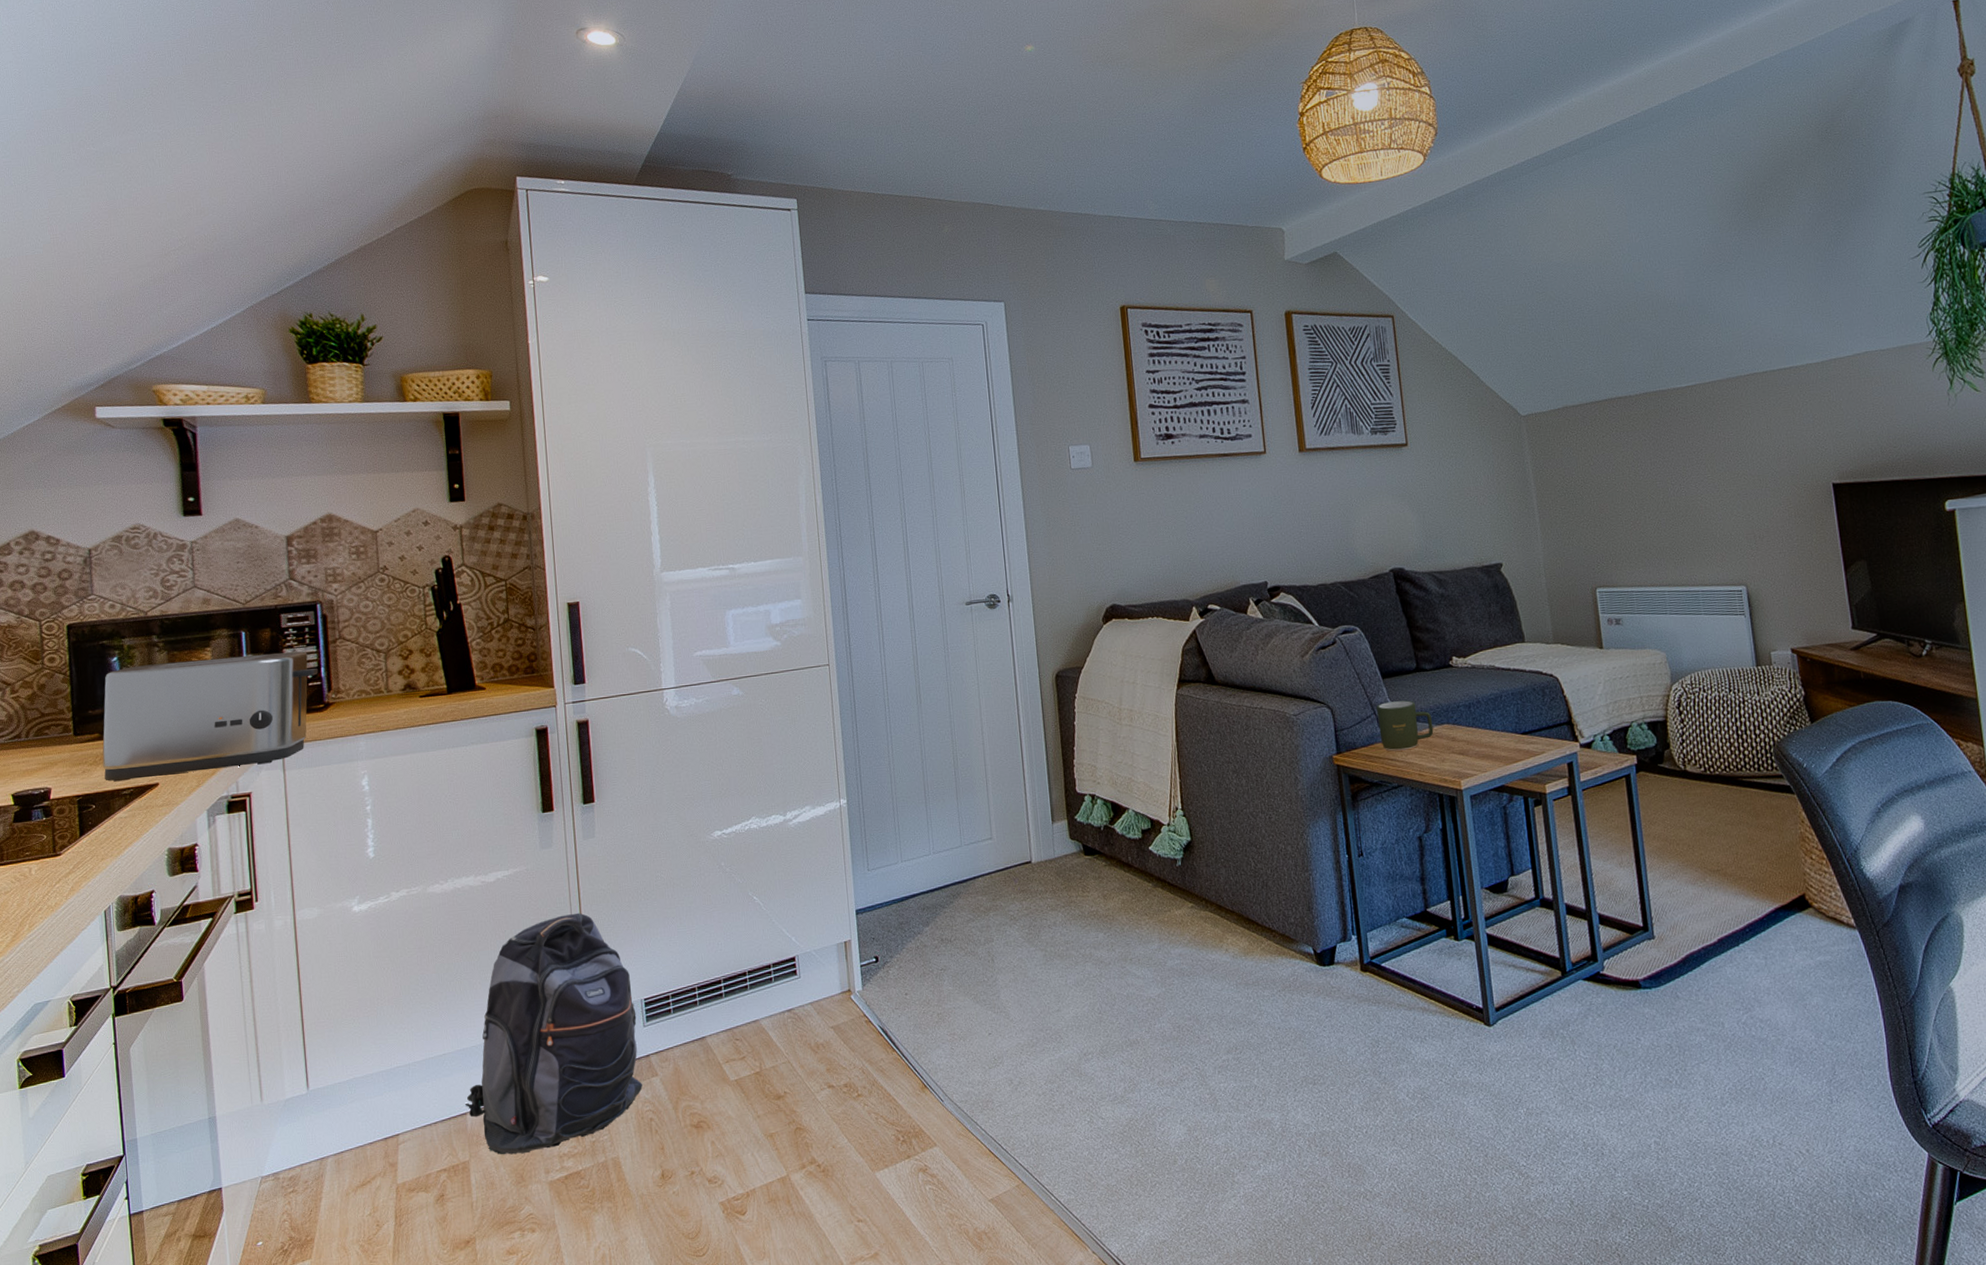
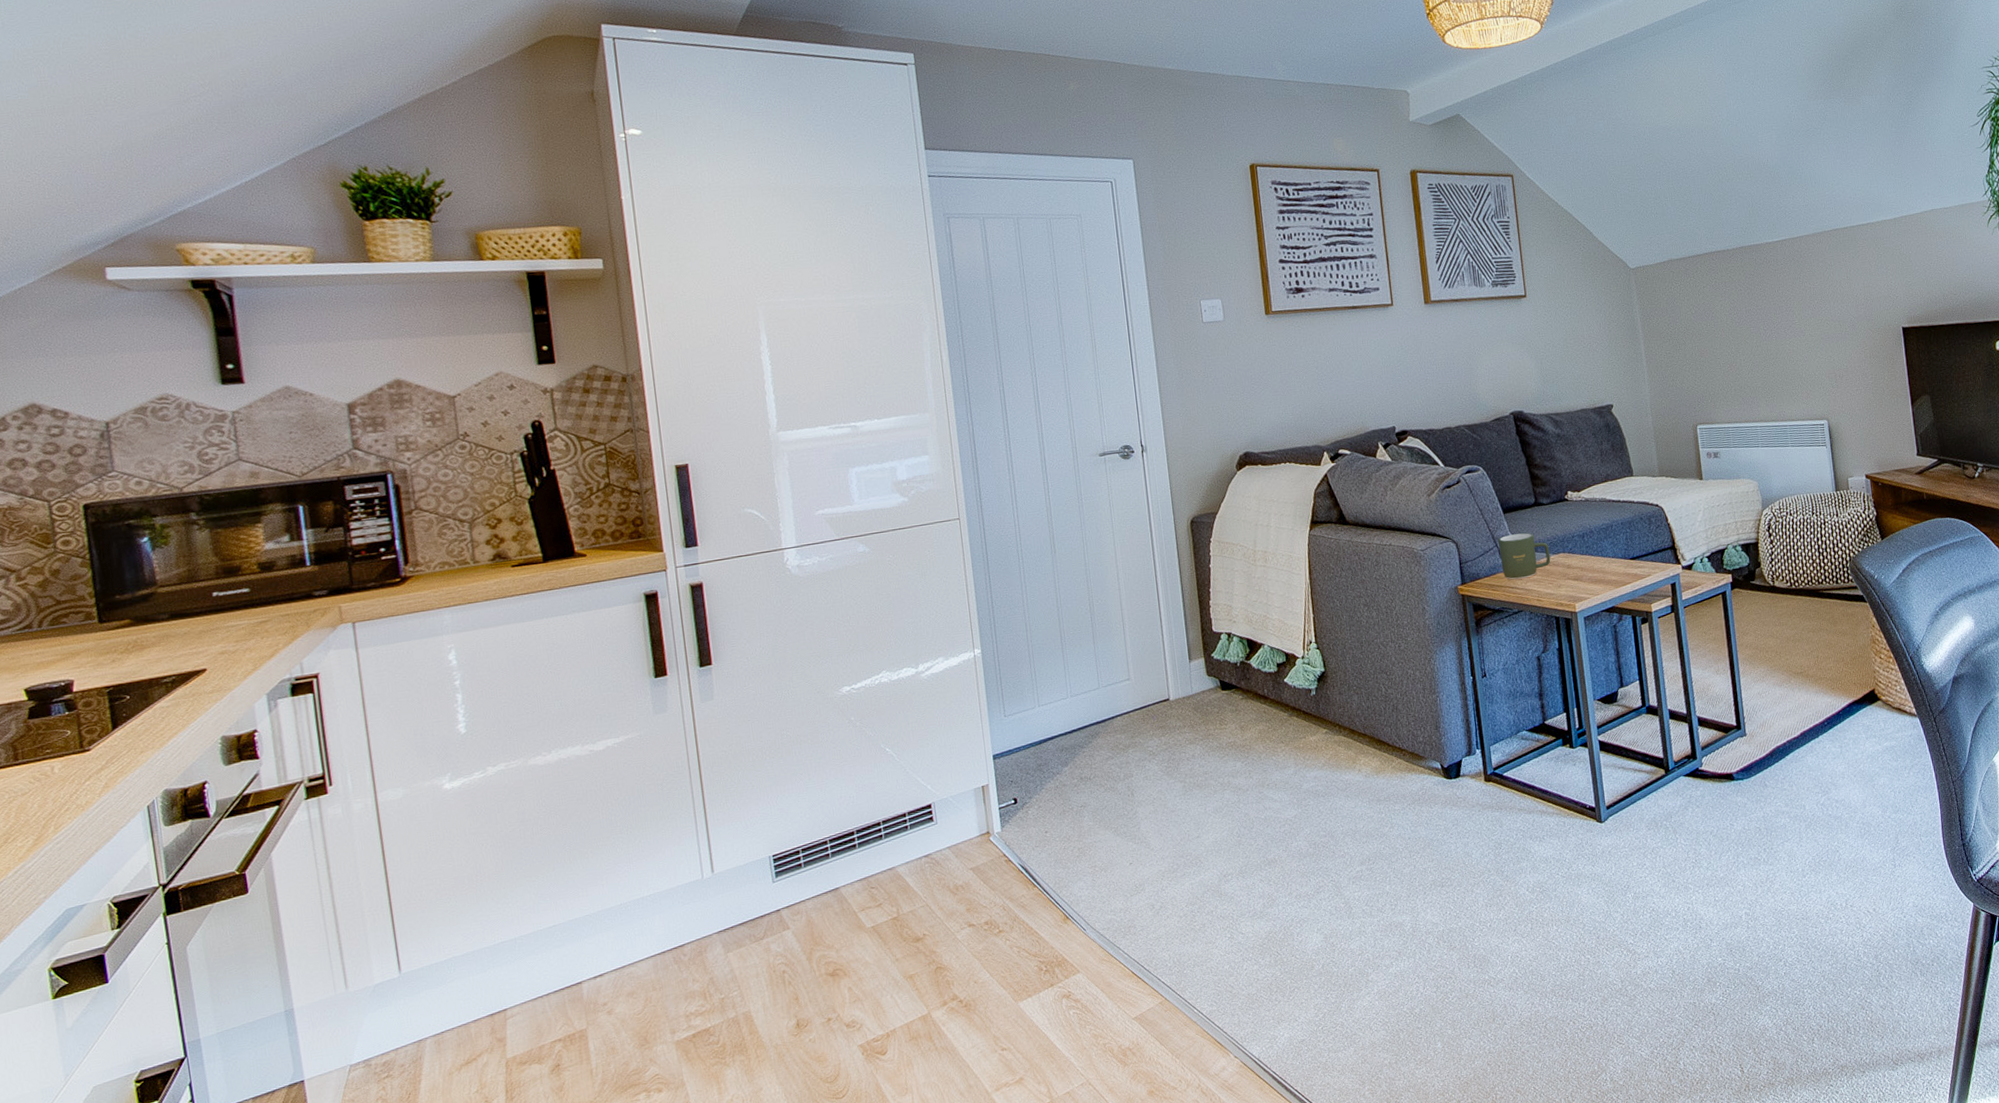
toaster: present [102,651,318,782] -> none [133,524,392,670]
backpack: present [464,912,642,1155] -> none [579,775,773,1020]

